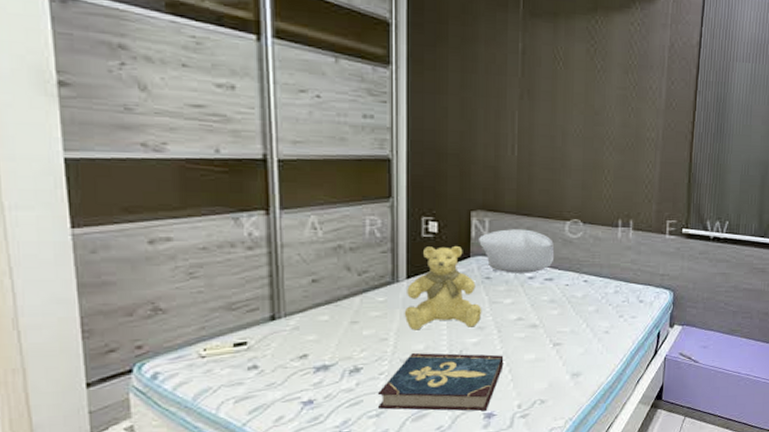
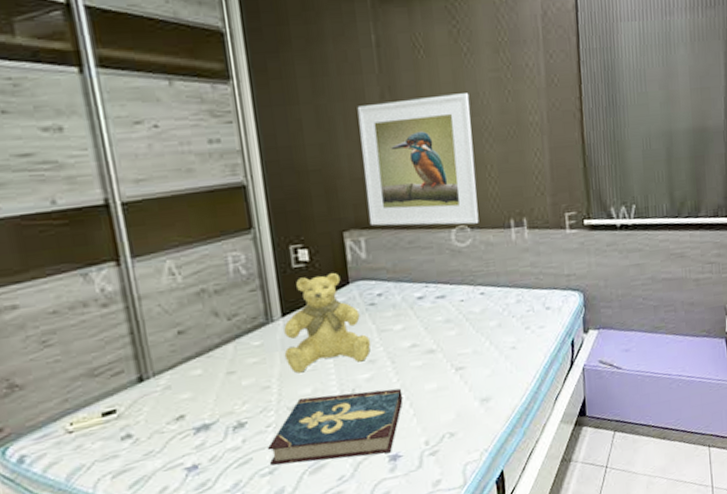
pillow: present [478,229,555,273] -> none [355,244,444,296]
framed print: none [495,103,597,219] -> present [357,93,479,226]

